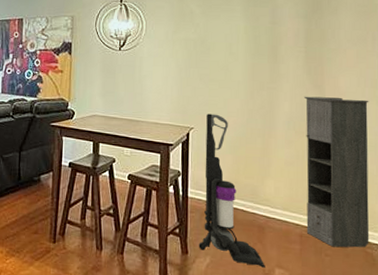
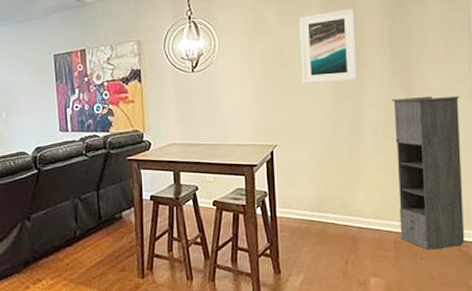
vacuum cleaner: present [198,113,265,268] -> none [290,128,360,278]
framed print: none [221,8,274,75] -> present [299,8,358,84]

